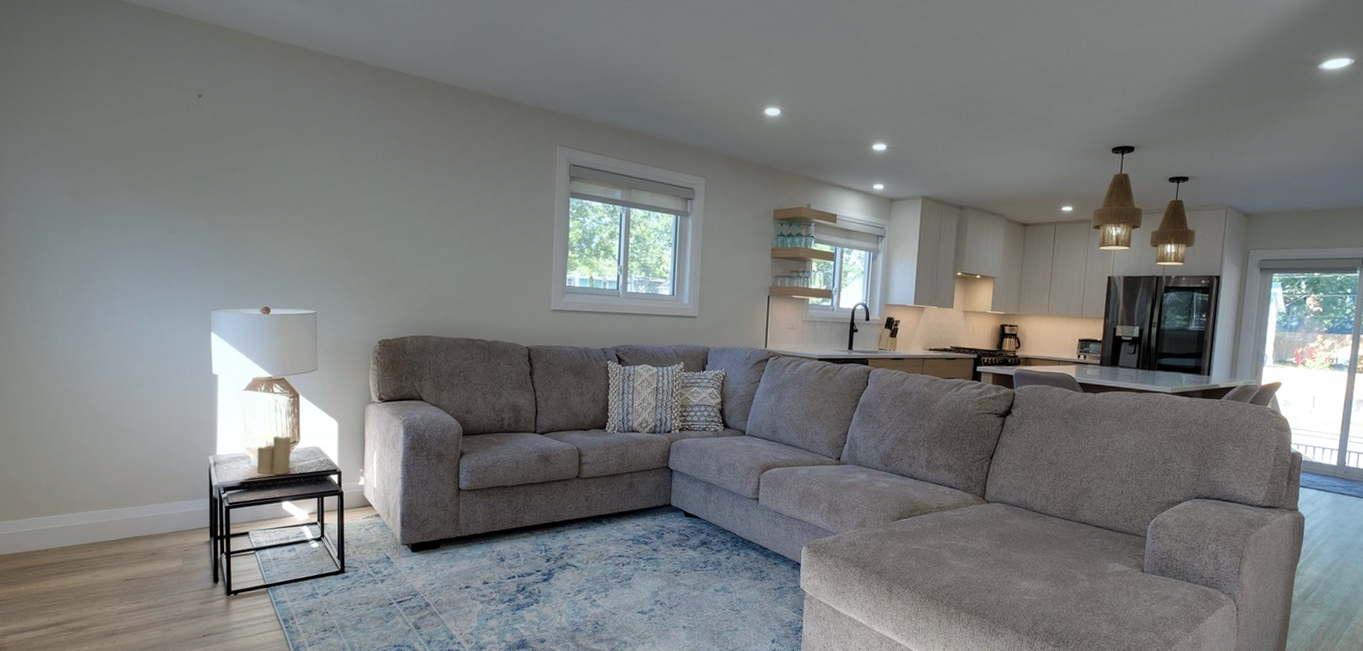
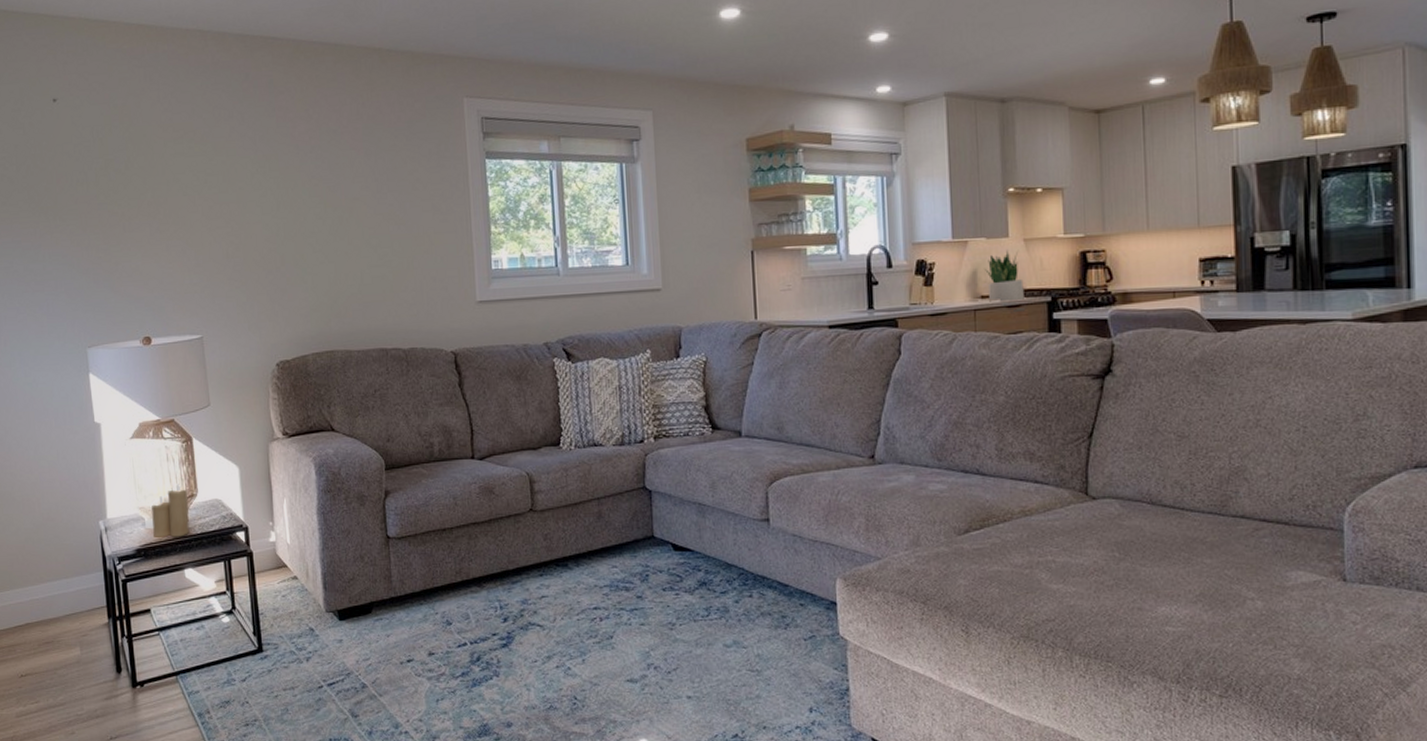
planter: none [934,317,960,364] -> present [985,250,1025,313]

